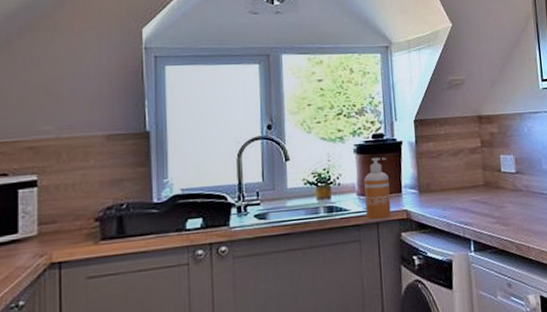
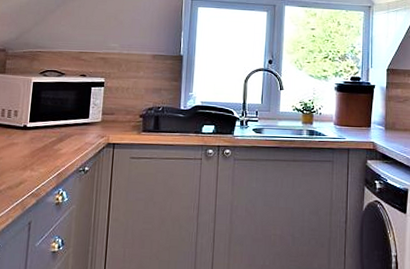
soap dispenser: present [364,157,392,222] -> none [340,96,361,148]

